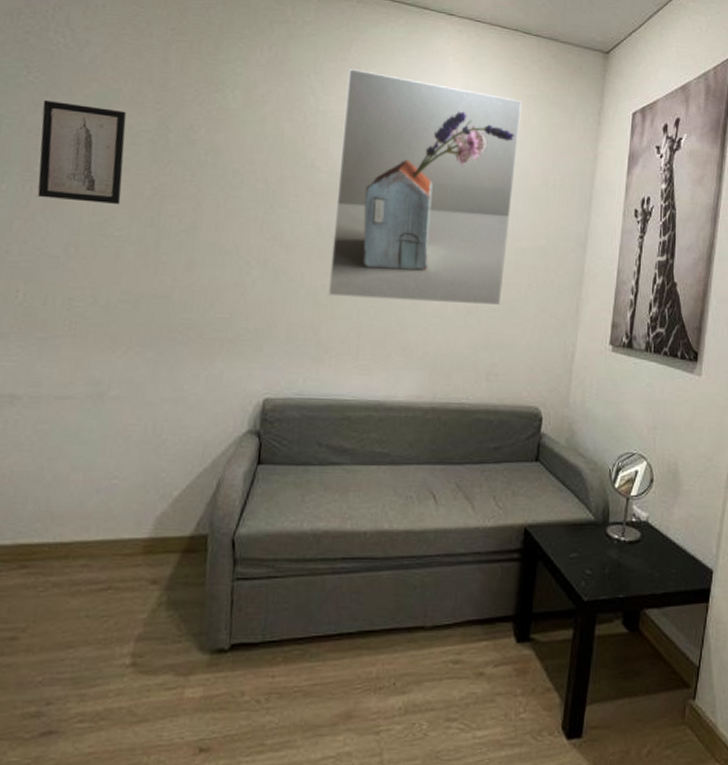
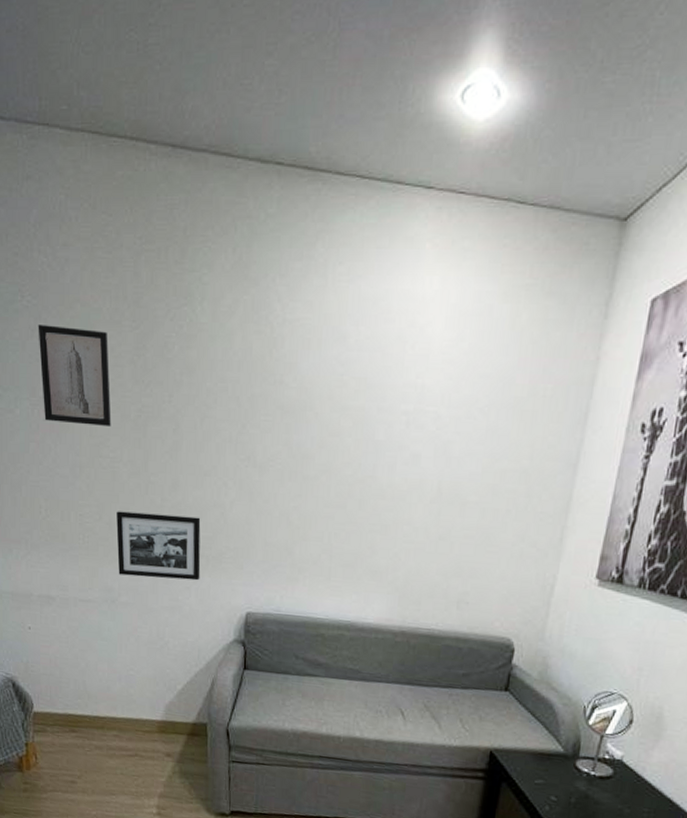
picture frame: none [110,293,217,367] -> present [116,511,201,581]
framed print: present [328,69,523,306] -> none [301,268,511,533]

